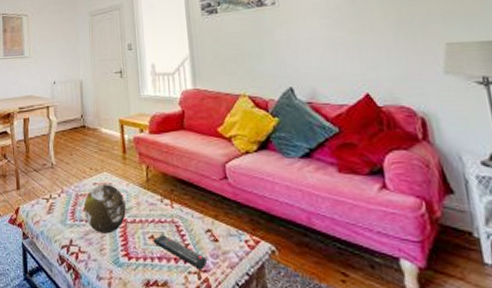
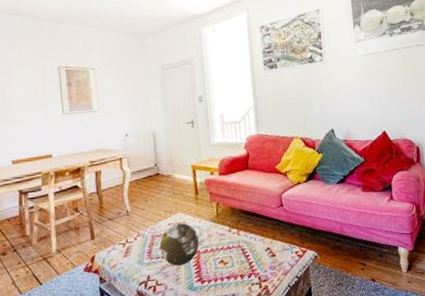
remote control: present [153,235,208,270] -> none [222,258,267,281]

